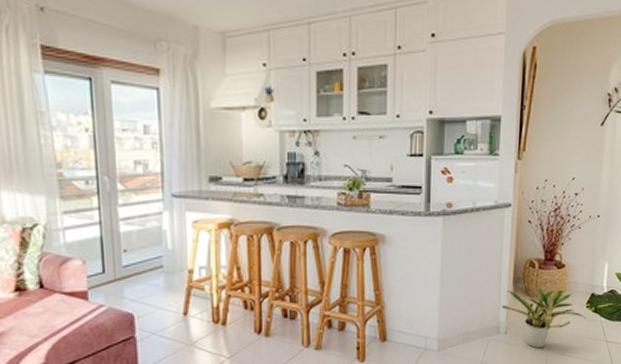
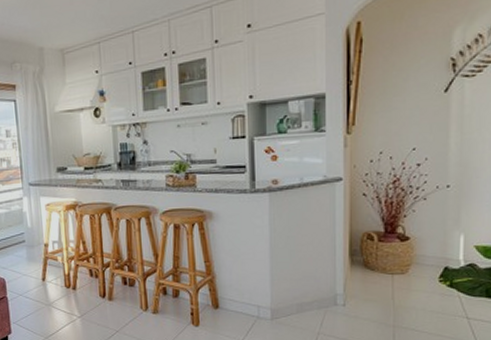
potted plant: present [501,288,586,349] -> none [338,260,439,322]

